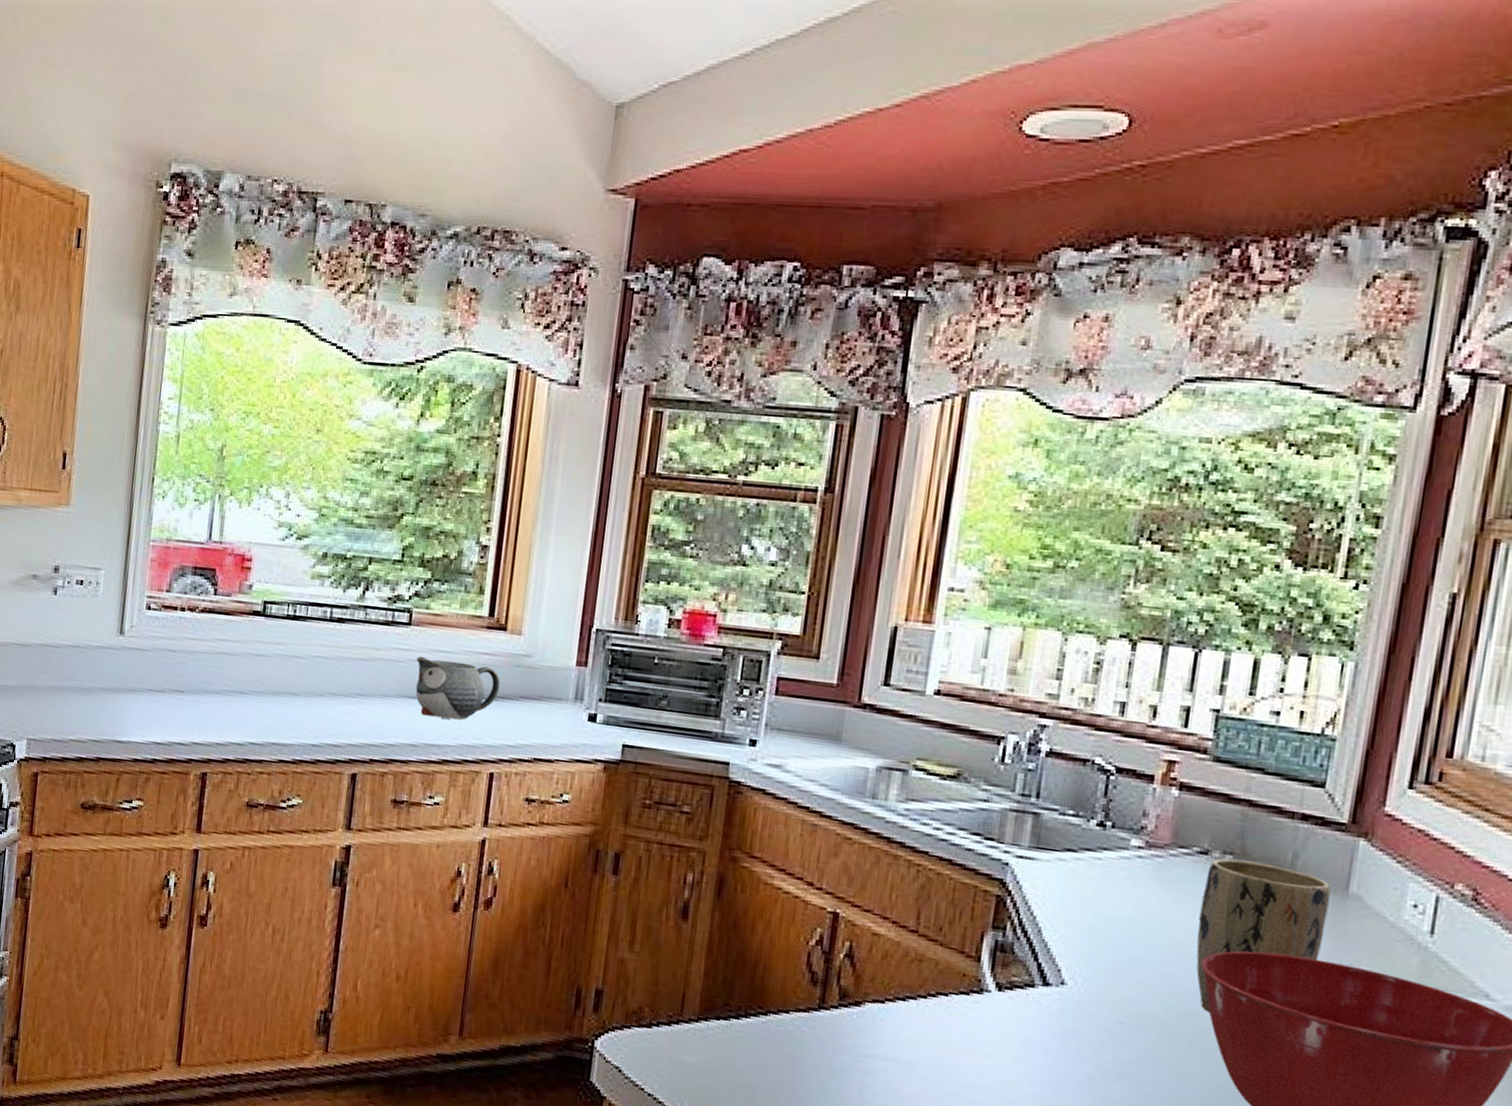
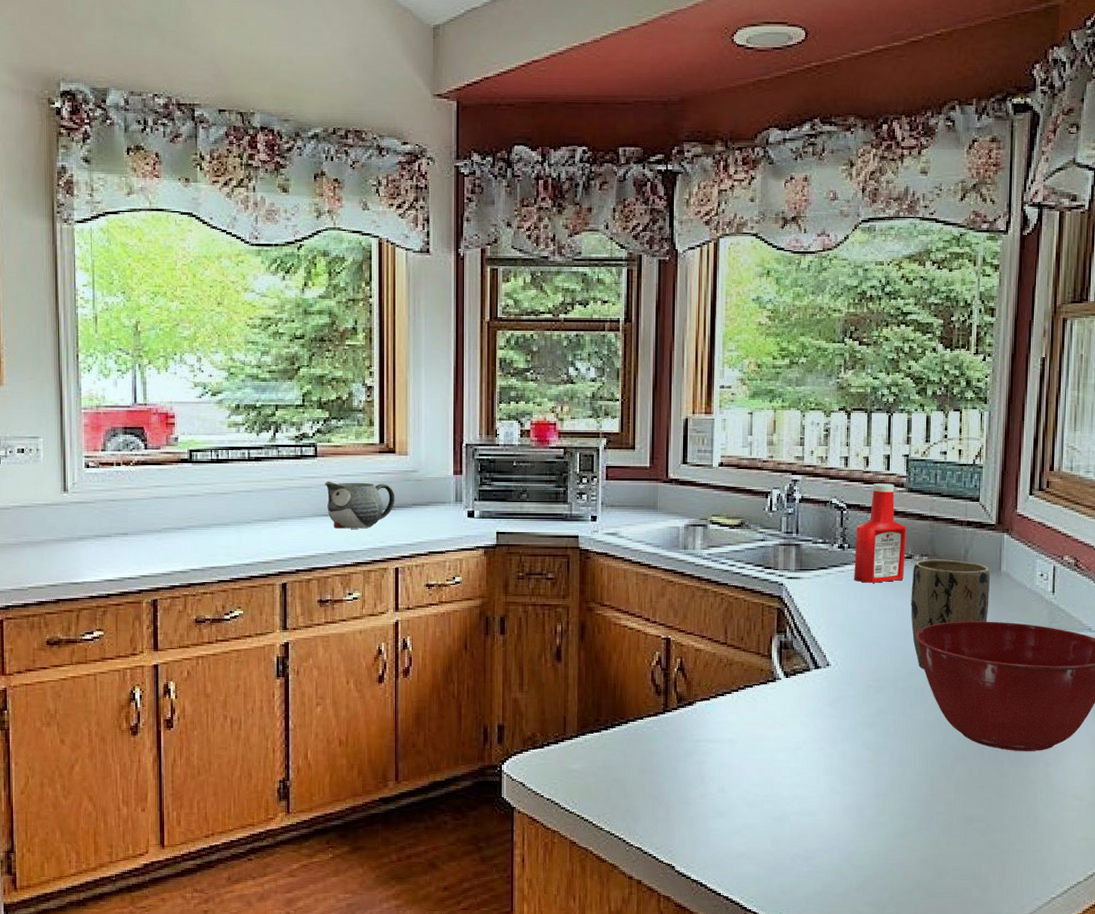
ketchup bottle: none [1115,743,1206,883] -> present [854,483,907,583]

